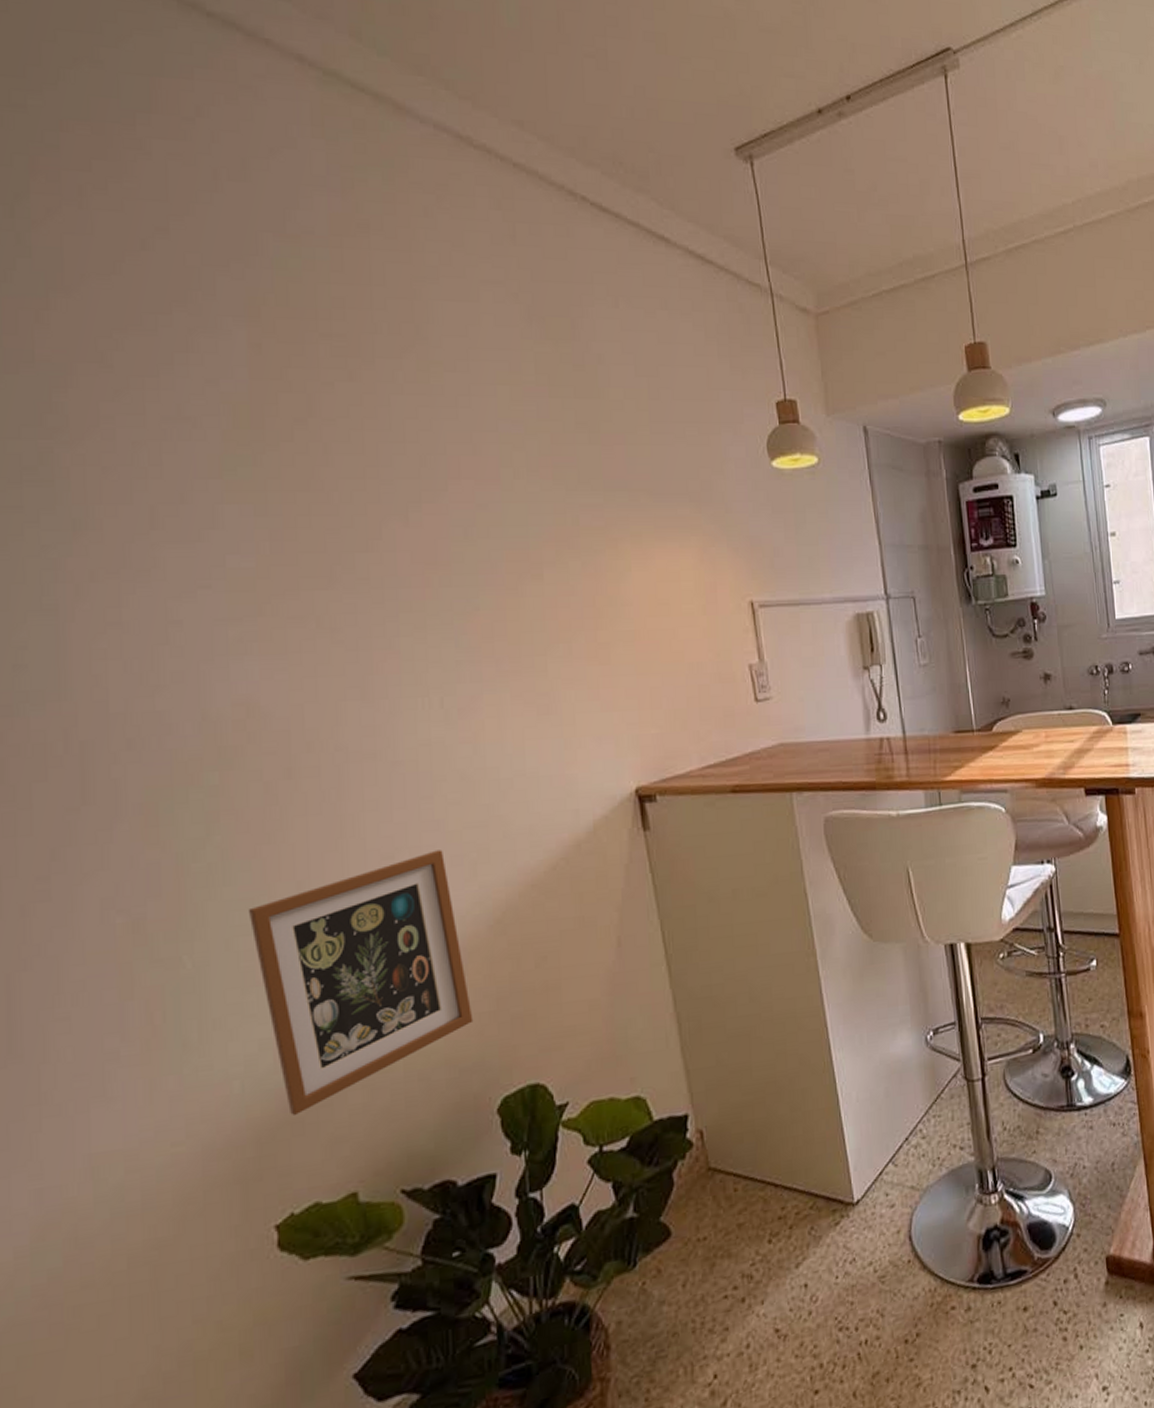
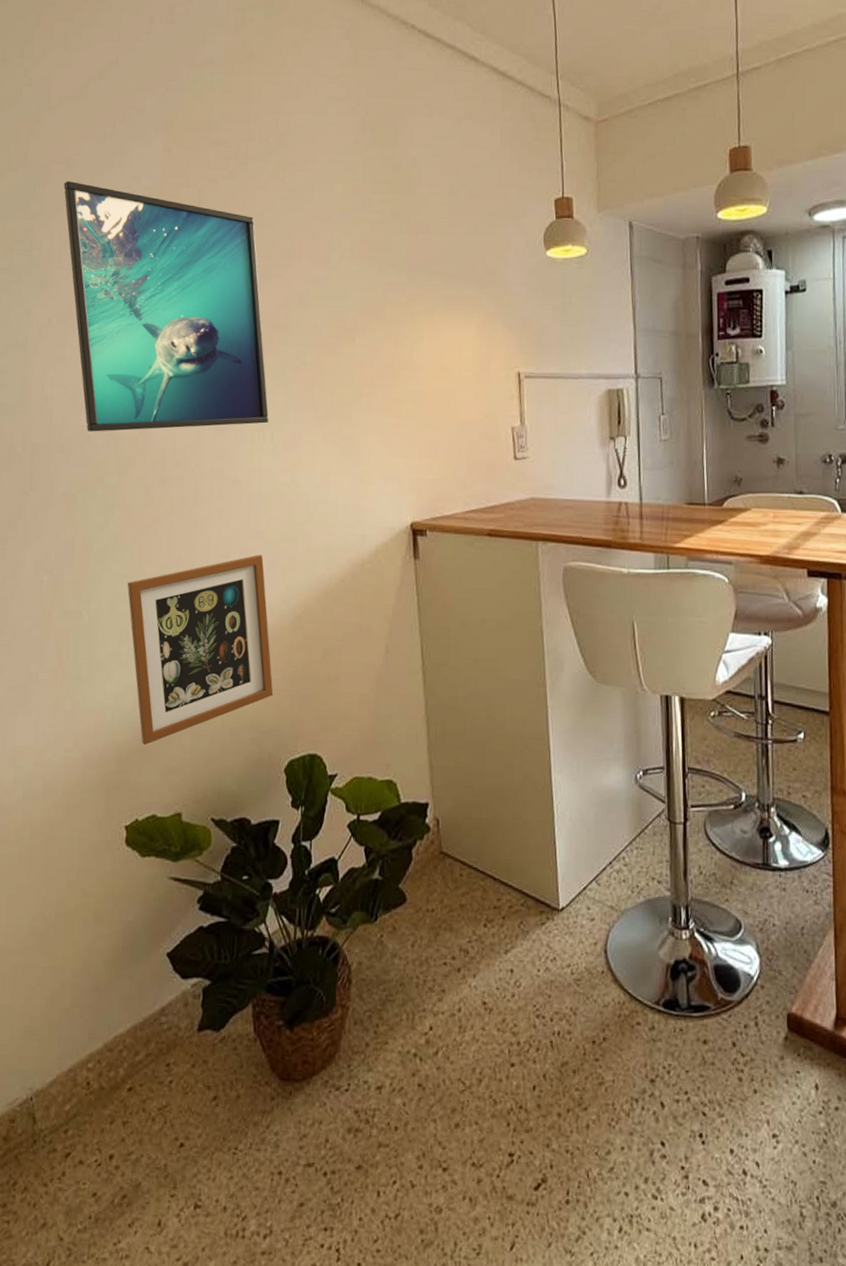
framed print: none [97,386,436,718] -> present [63,181,269,432]

